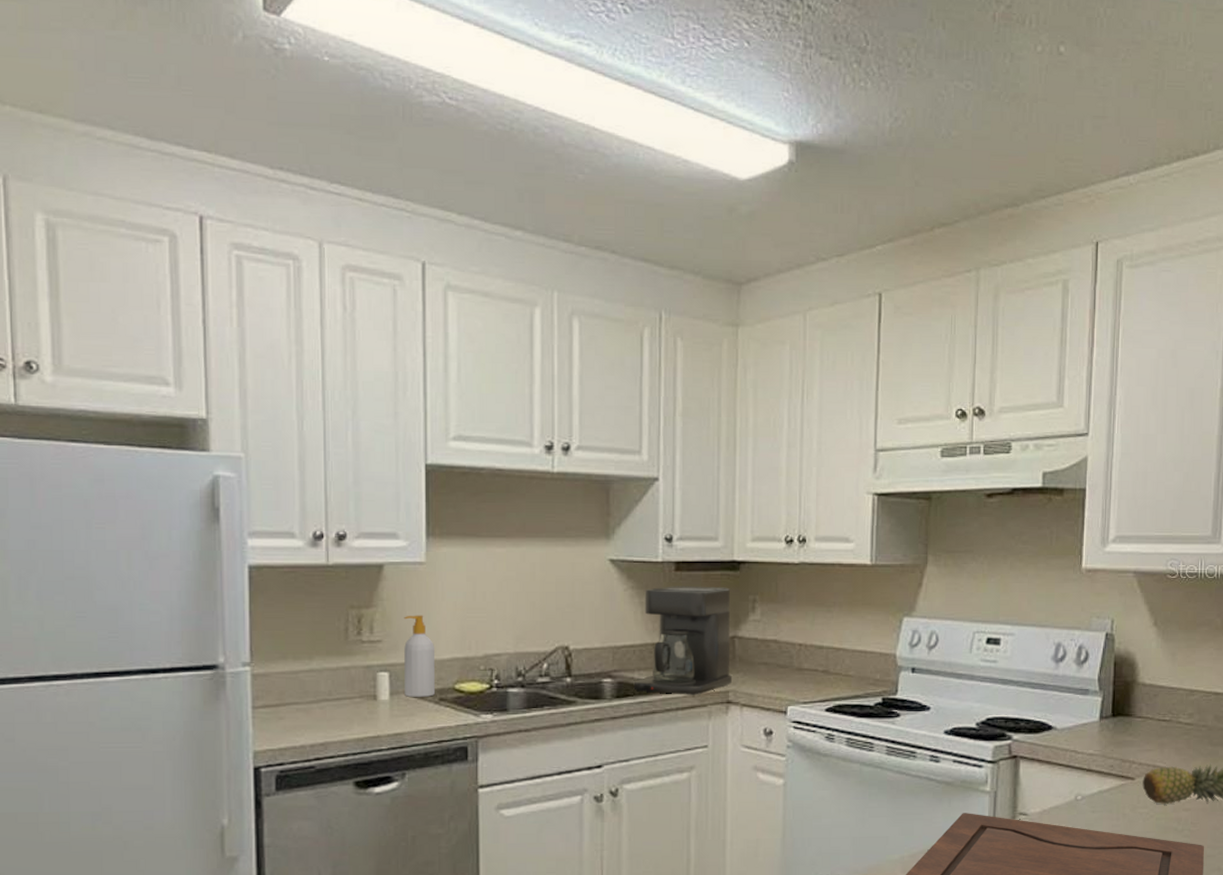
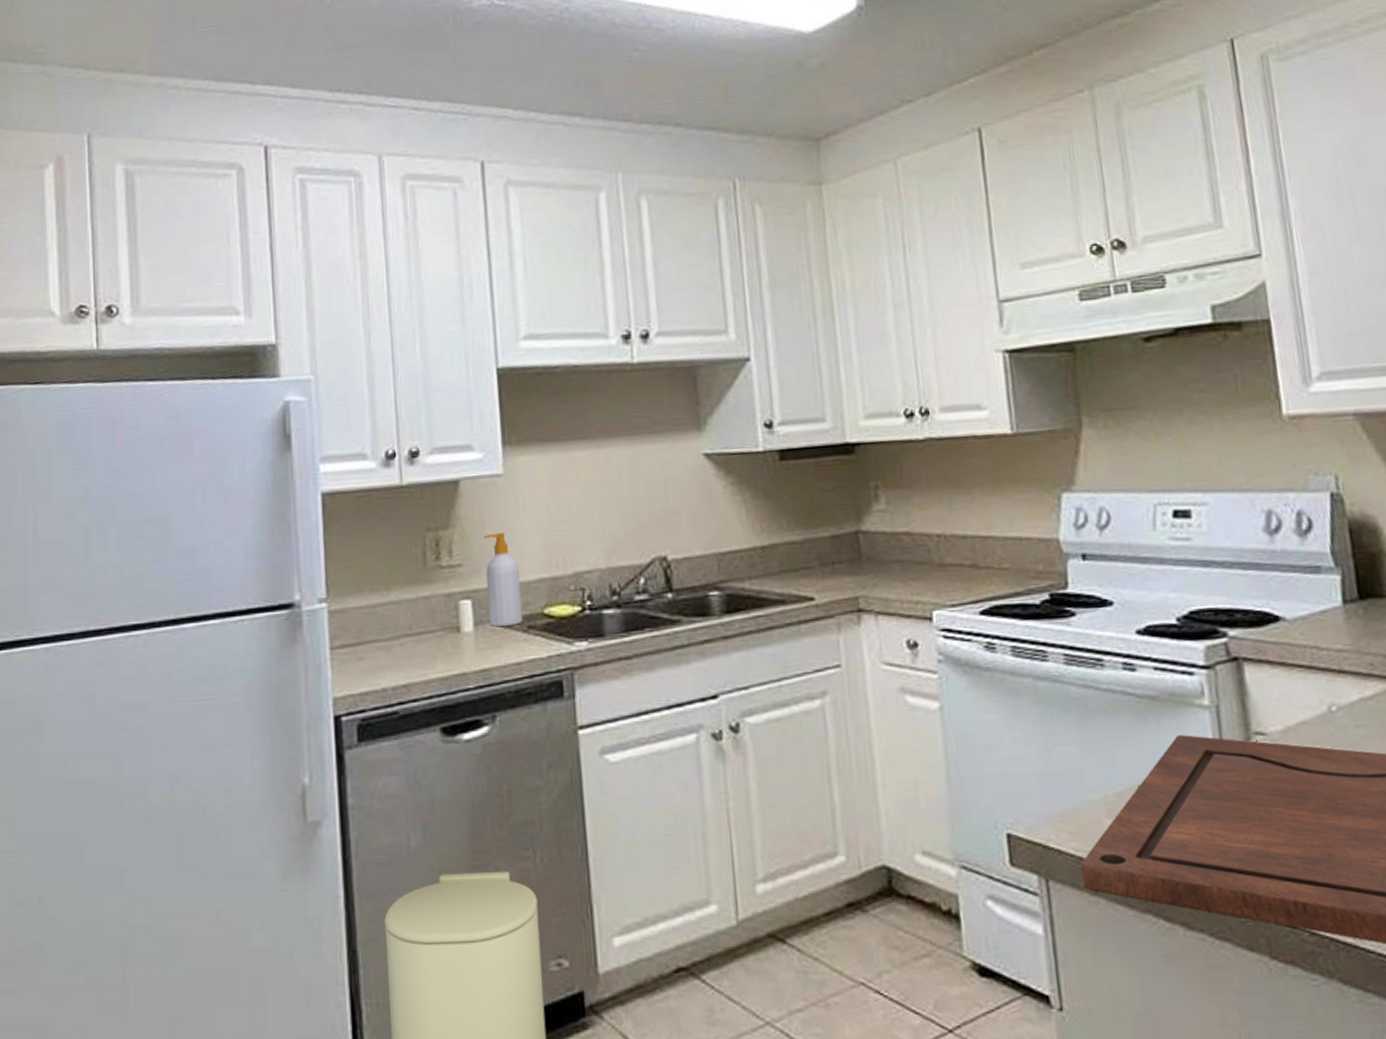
coffee maker: present [633,586,733,696] -> none [745,474,862,606]

